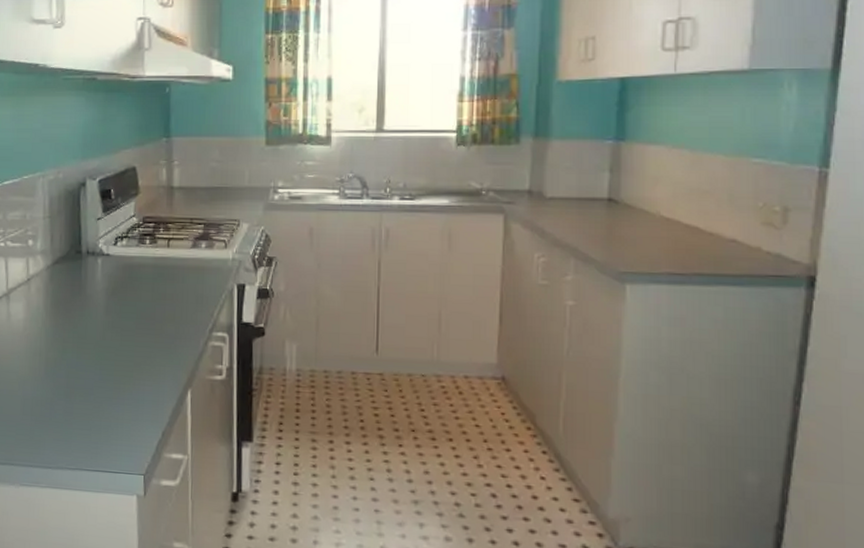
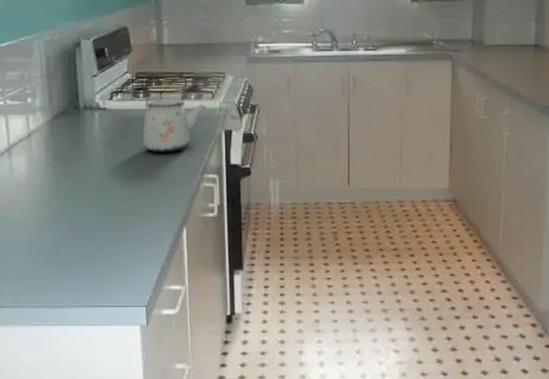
kettle: none [147,216,218,306] -> present [140,72,206,153]

